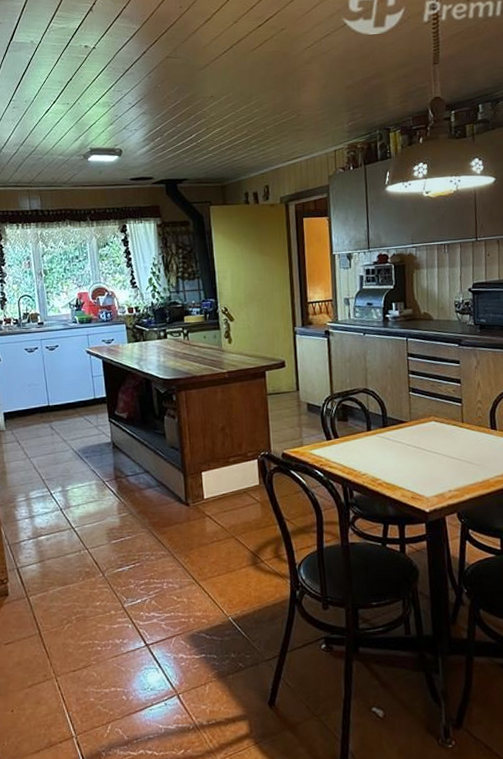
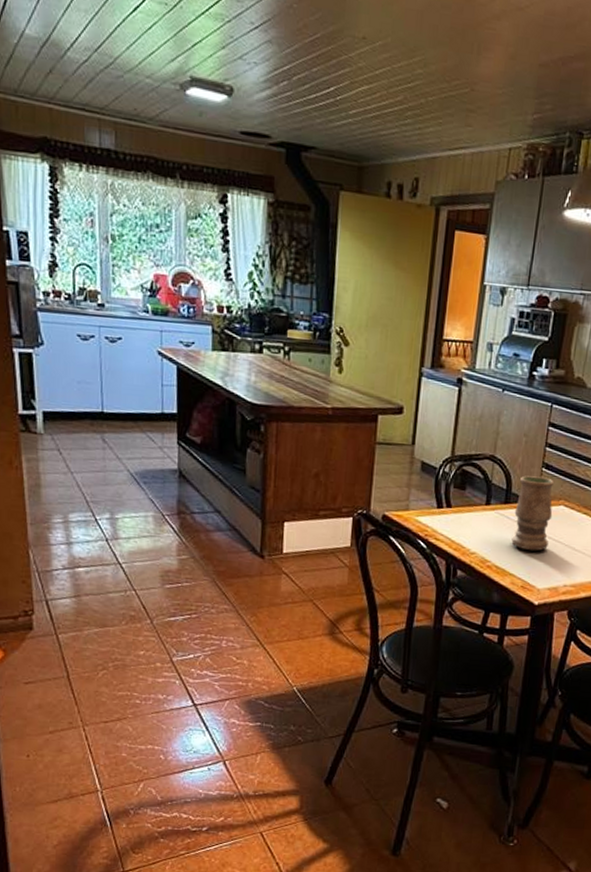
vase: none [392,399,428,465] -> present [511,475,555,552]

